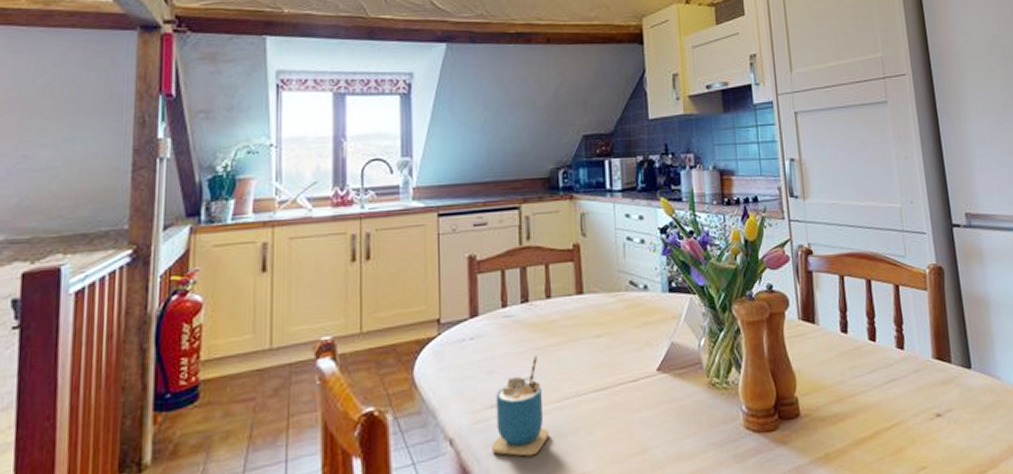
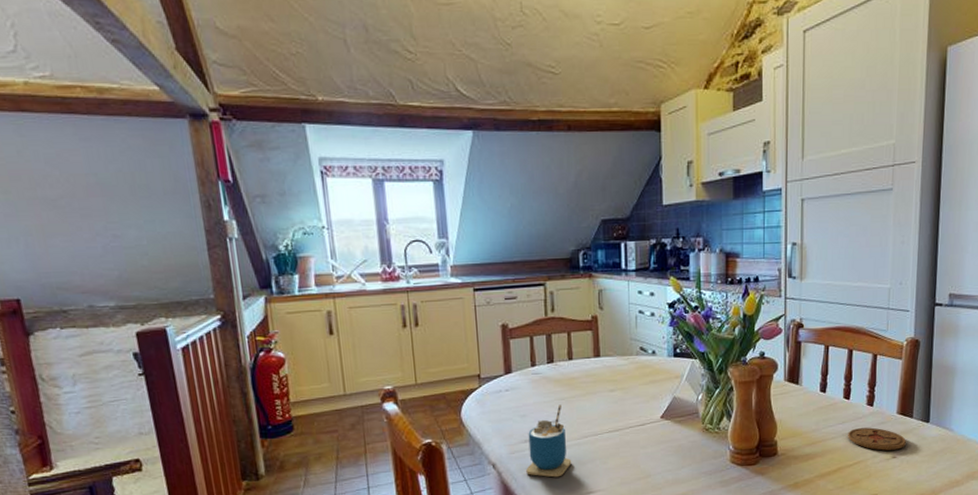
coaster: none [880,376,949,407] -> present [848,427,906,451]

